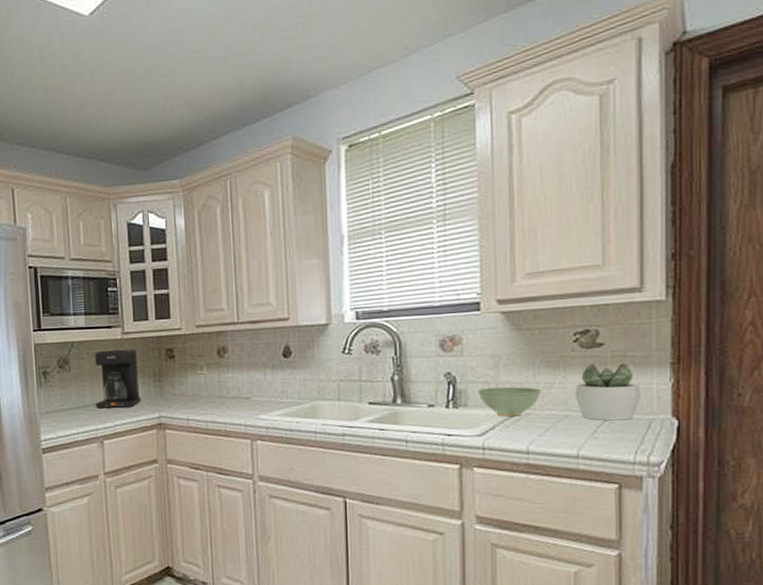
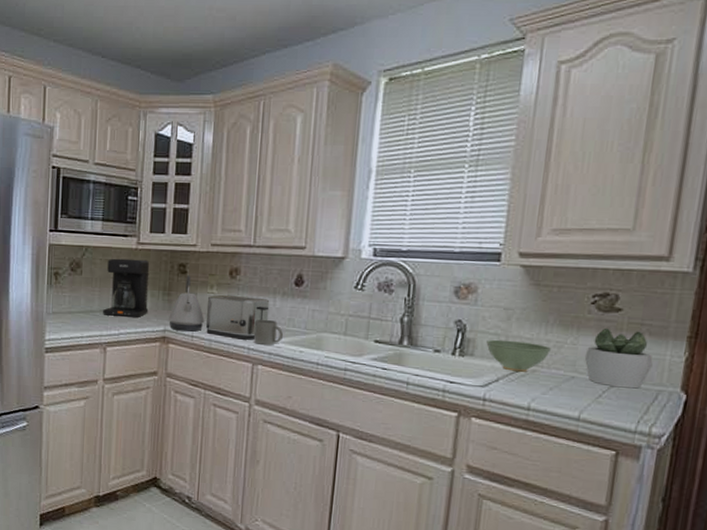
kettle: none [162,359,198,417] -> present [169,275,204,333]
toaster: none [199,373,262,417] -> present [206,294,270,340]
mug: none [248,394,279,421] -> present [253,319,284,346]

